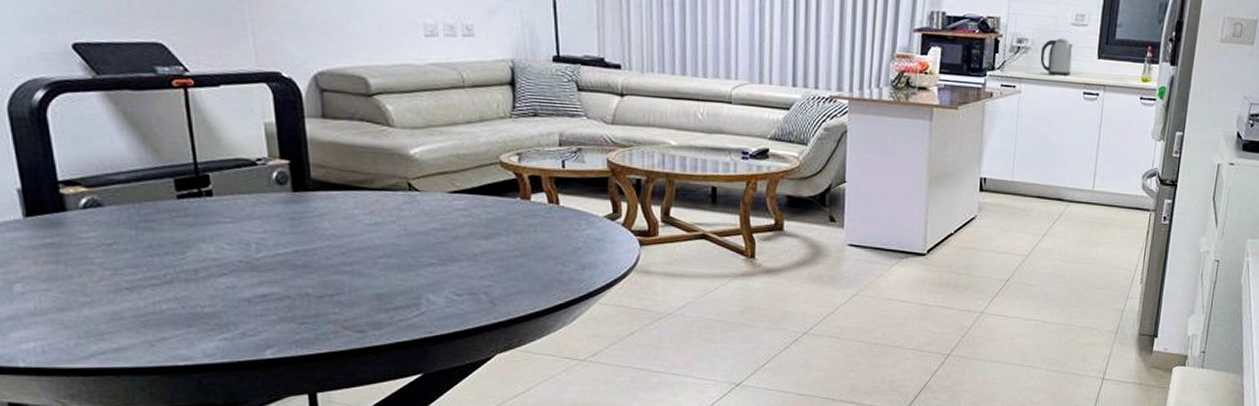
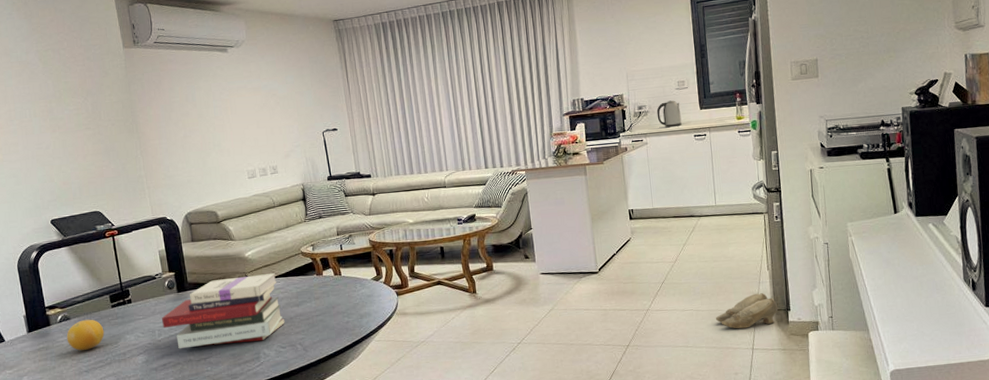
fruit: none [94,210,163,257] -> present [66,319,105,351]
books: none [264,181,465,282] -> present [162,273,285,349]
slippers: none [1064,311,1144,352] -> present [715,293,778,329]

